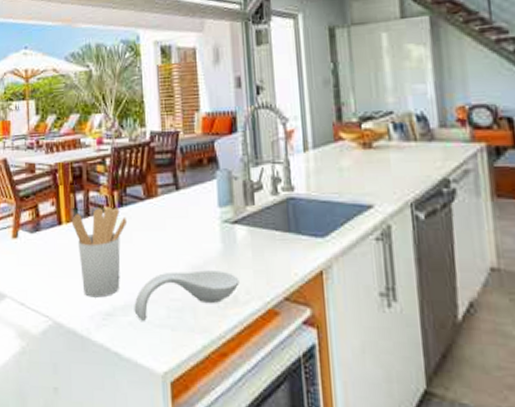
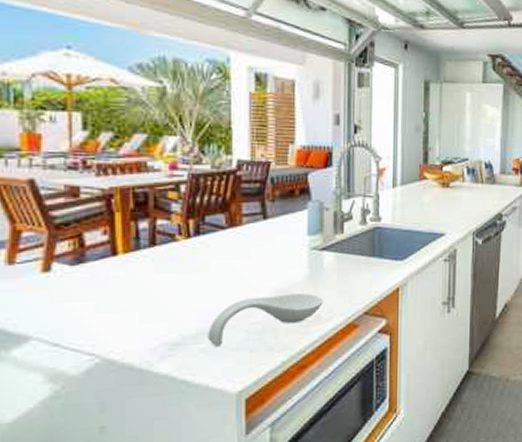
utensil holder: present [71,207,128,298] -> none [130,236,205,329]

